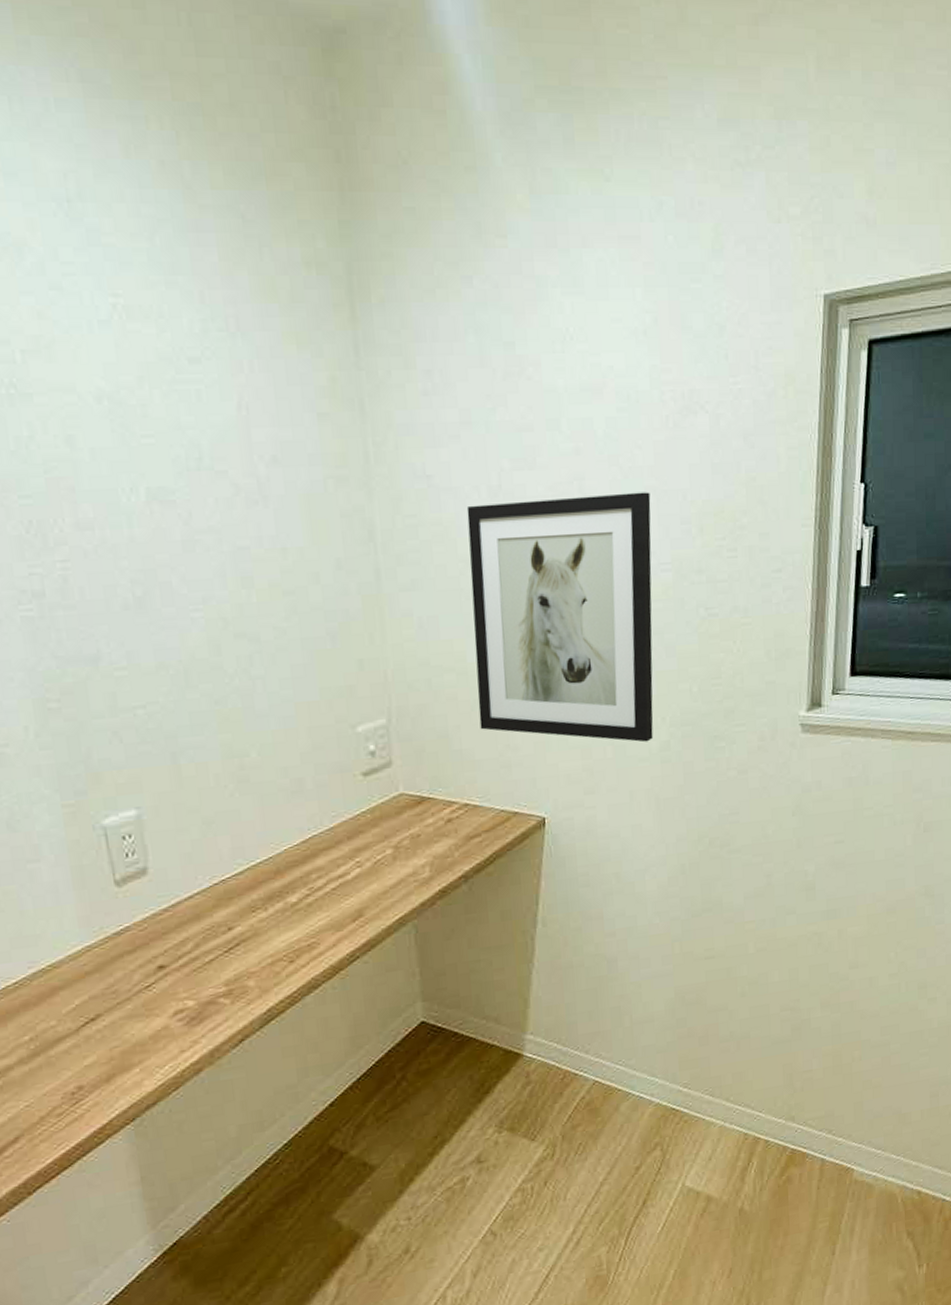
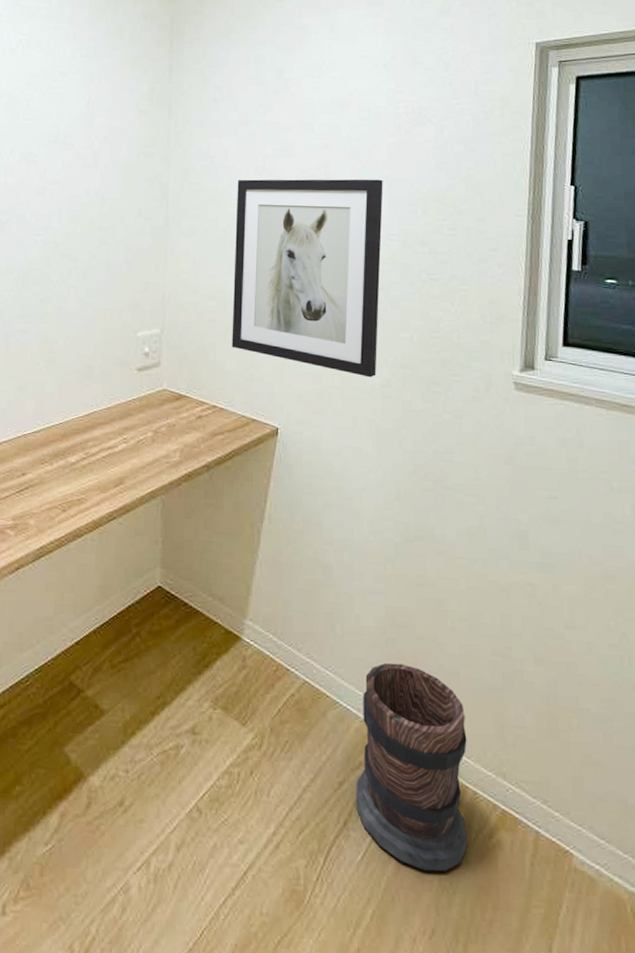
wooden barrel: none [653,1039,761,1223] -> present [356,662,468,872]

